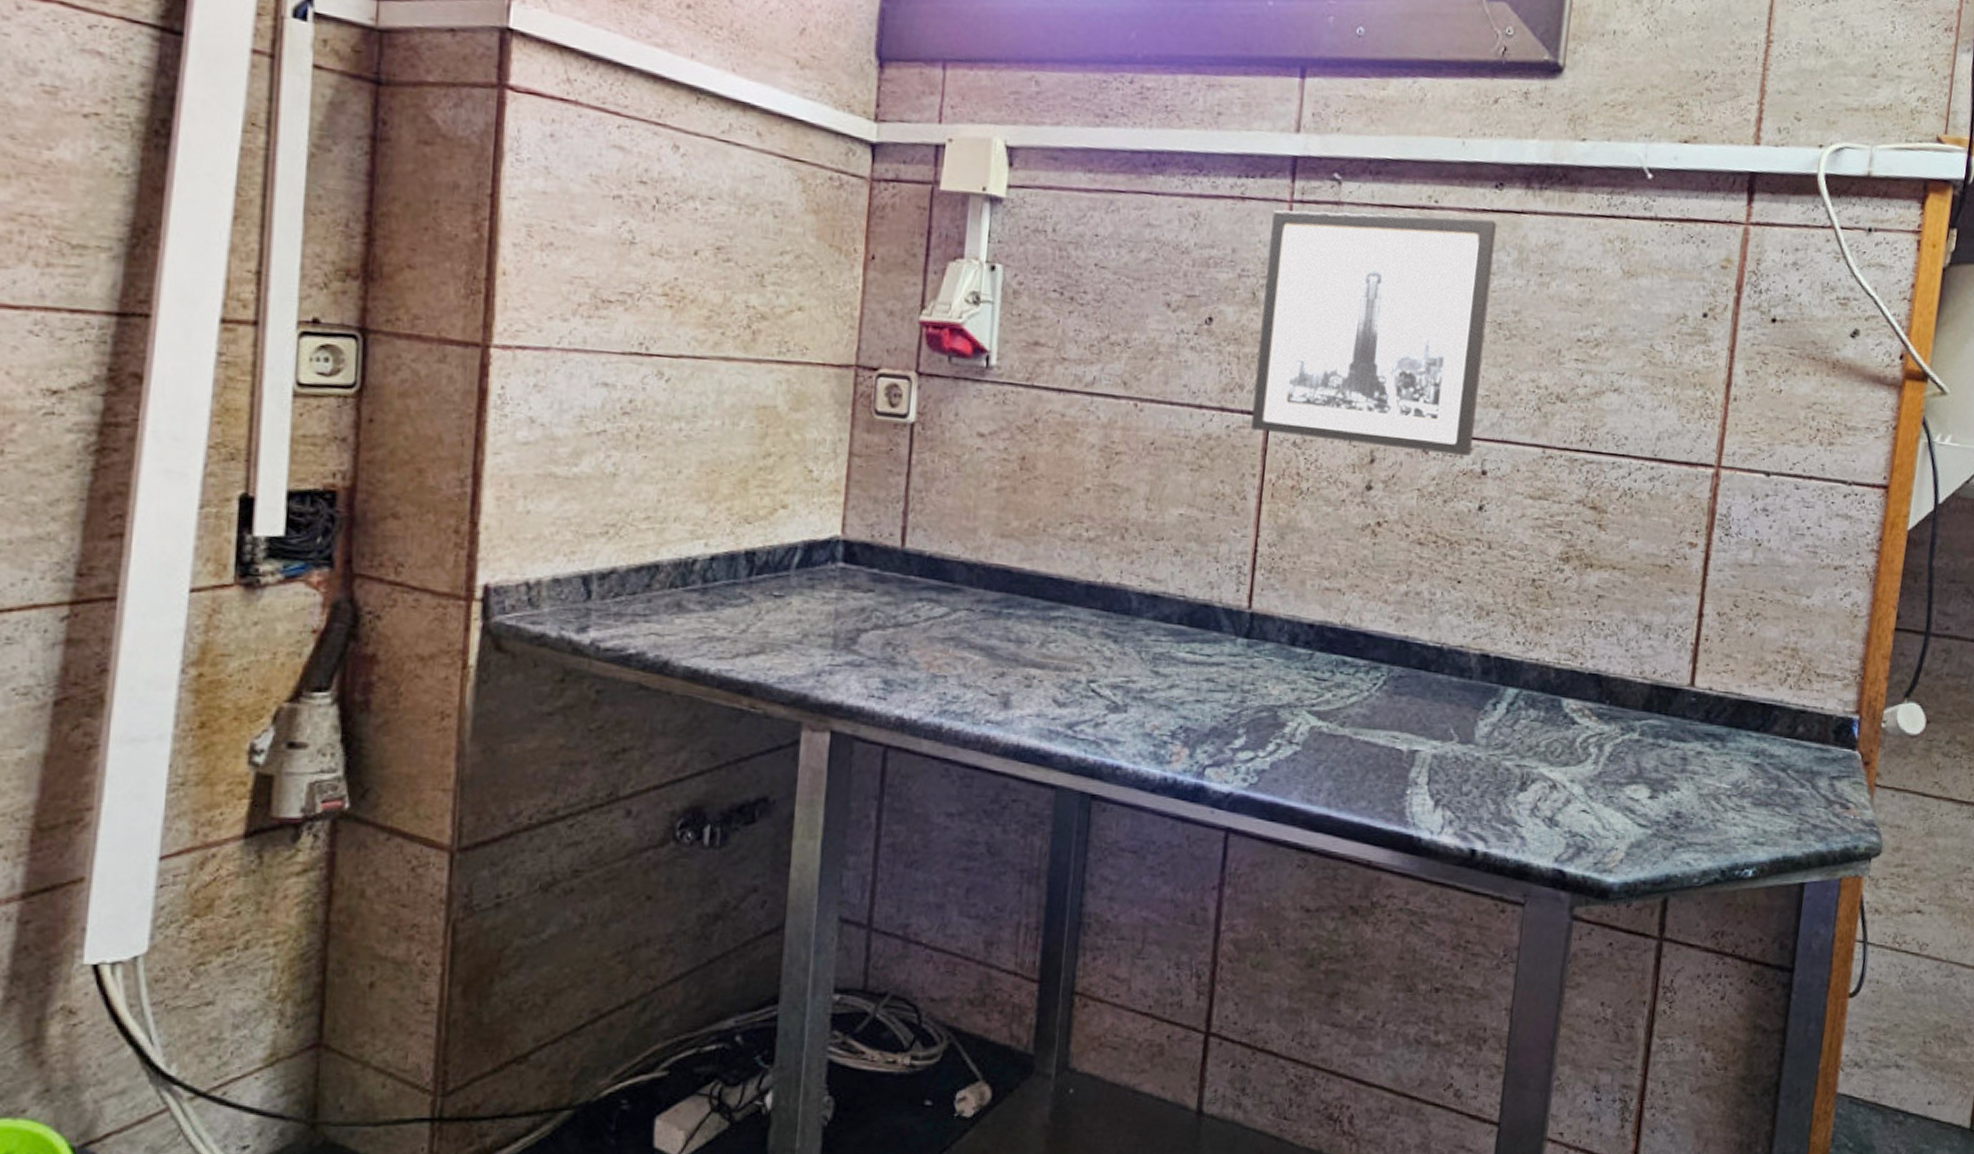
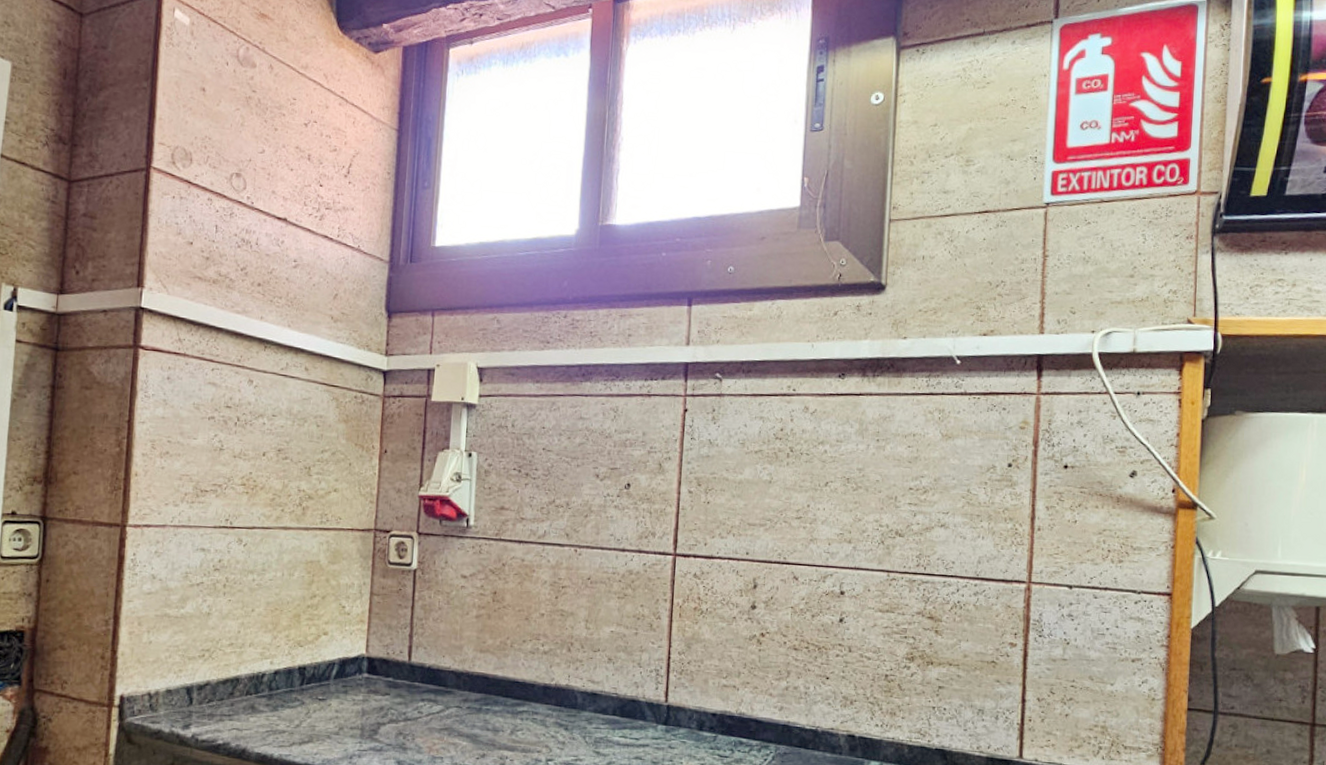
wall art: present [1251,209,1498,457] -> none [662,401,842,581]

